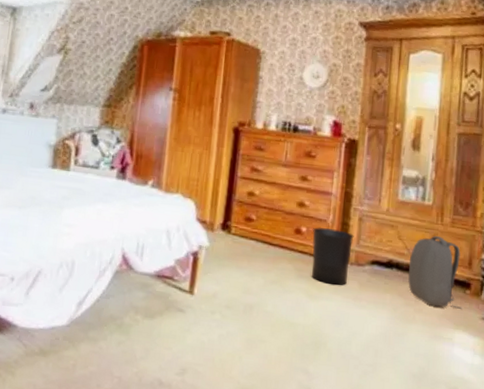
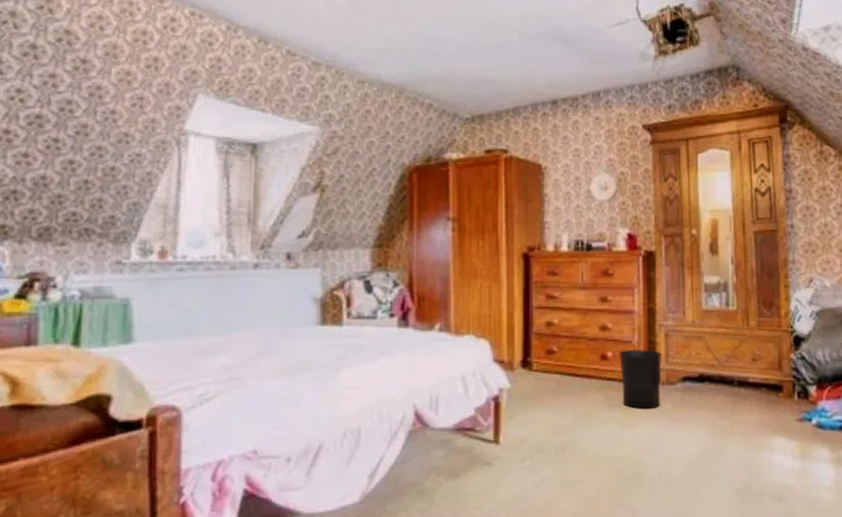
backpack: present [408,236,462,309] -> none [721,342,777,415]

